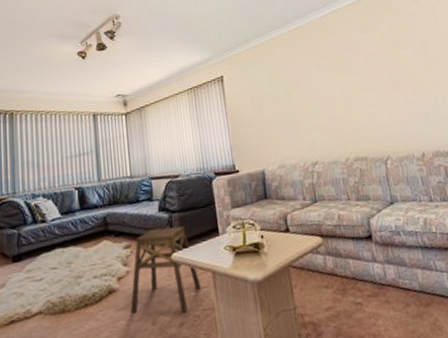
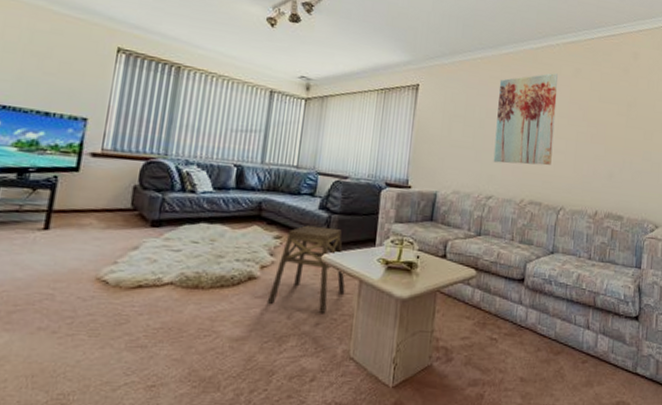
wall art: none [295,33,366,130] -> present [493,72,558,166]

